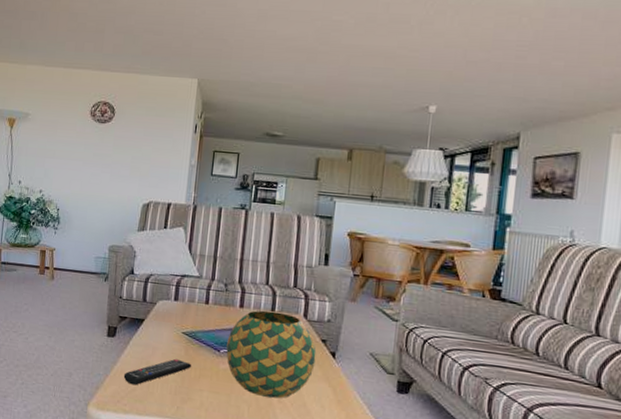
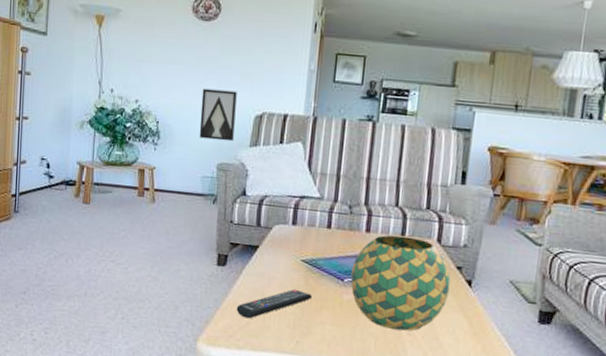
wall art: none [93,180,128,227] -> present [199,88,237,142]

